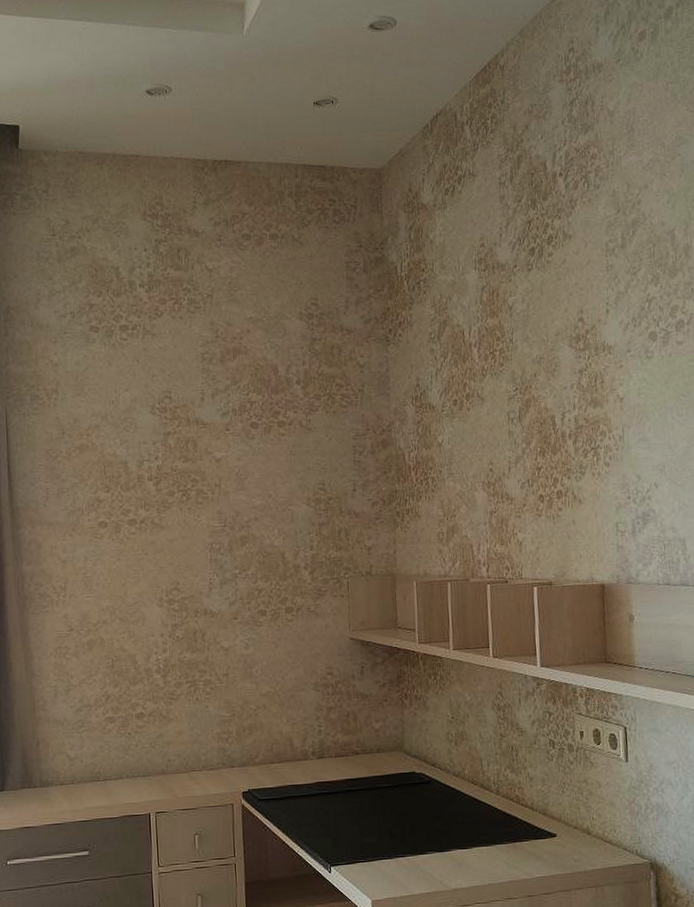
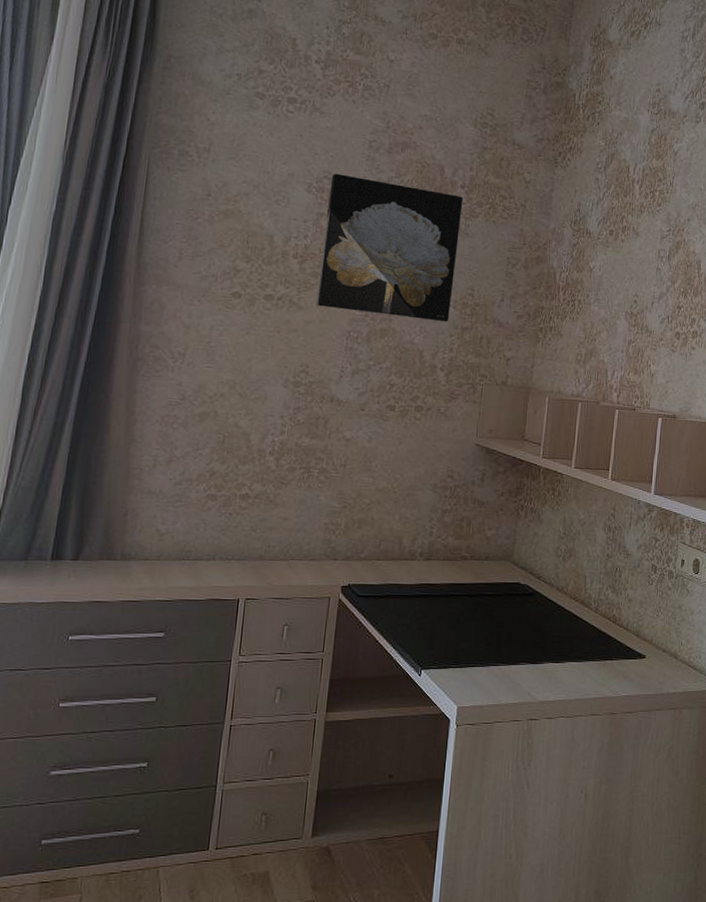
wall art: none [171,391,305,524] -> present [316,173,464,322]

